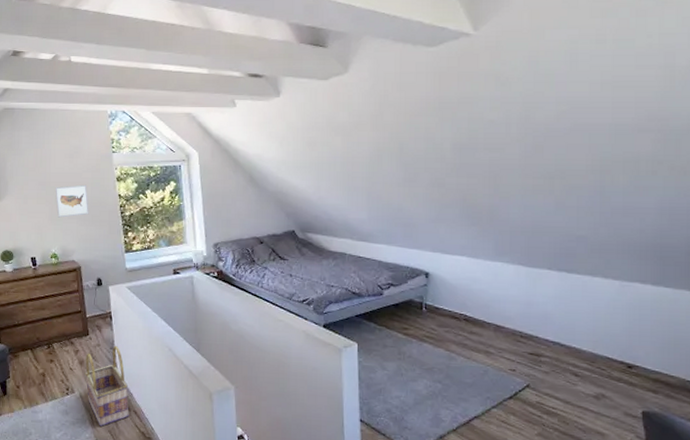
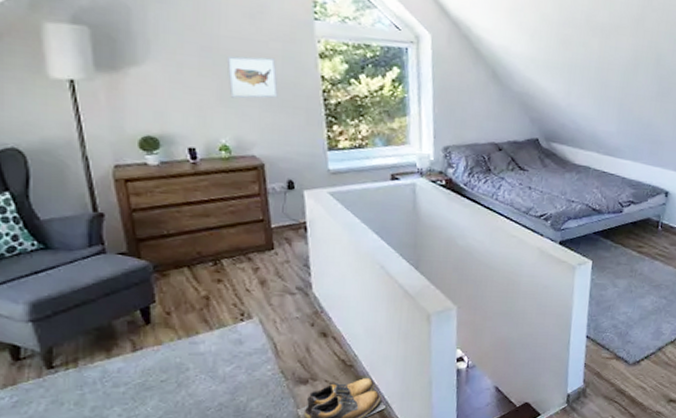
basket: present [84,345,129,427] -> none [266,261,327,356]

